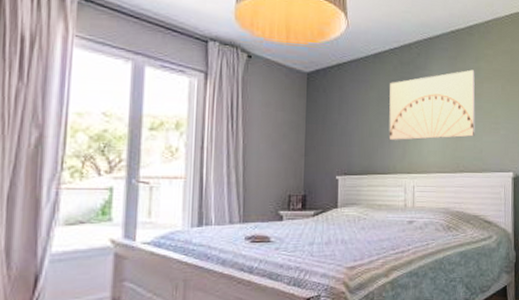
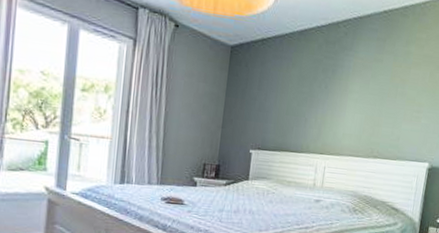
wall art: present [389,69,475,140] -> none [305,53,404,124]

